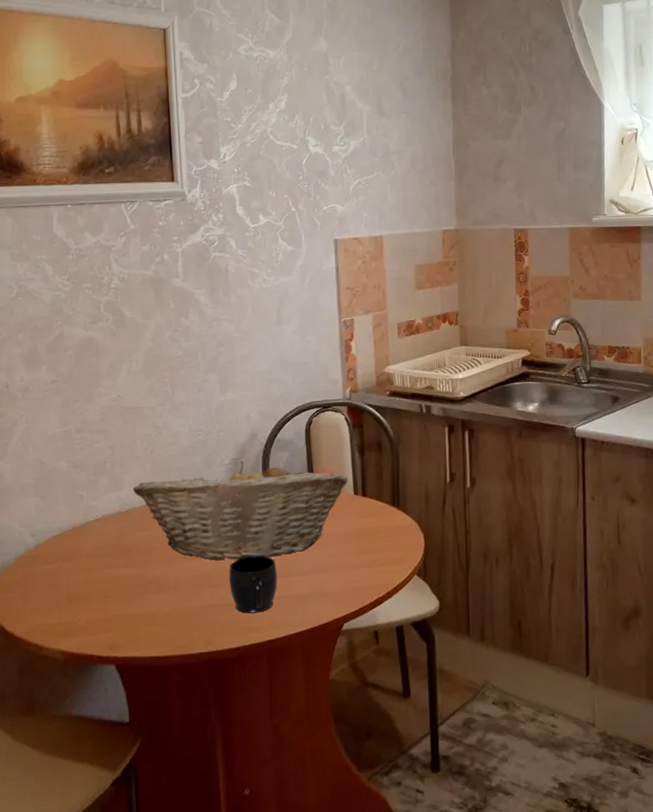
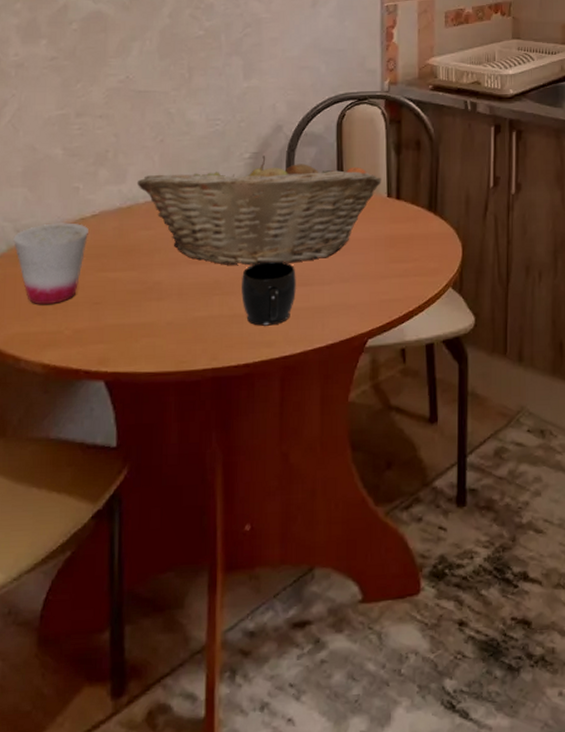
cup: none [30,526,93,600] -> present [13,222,88,305]

